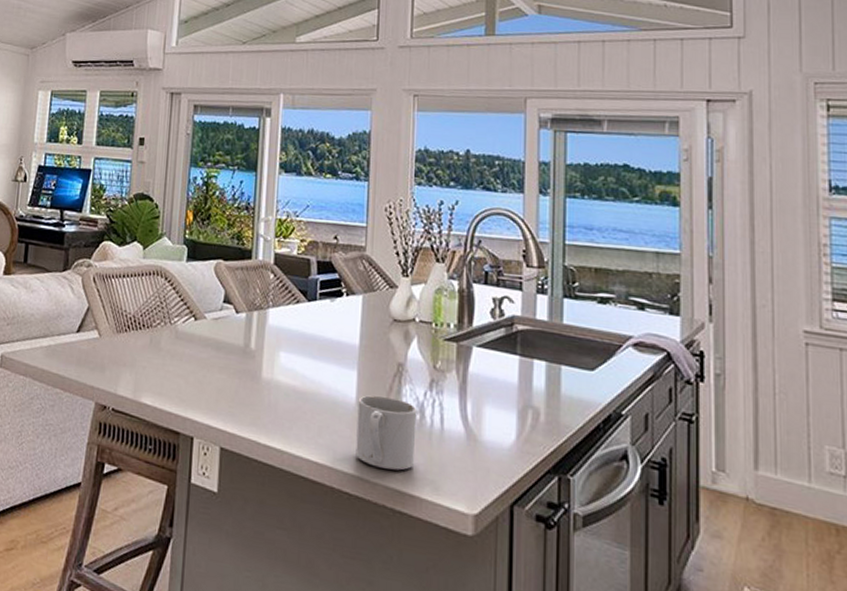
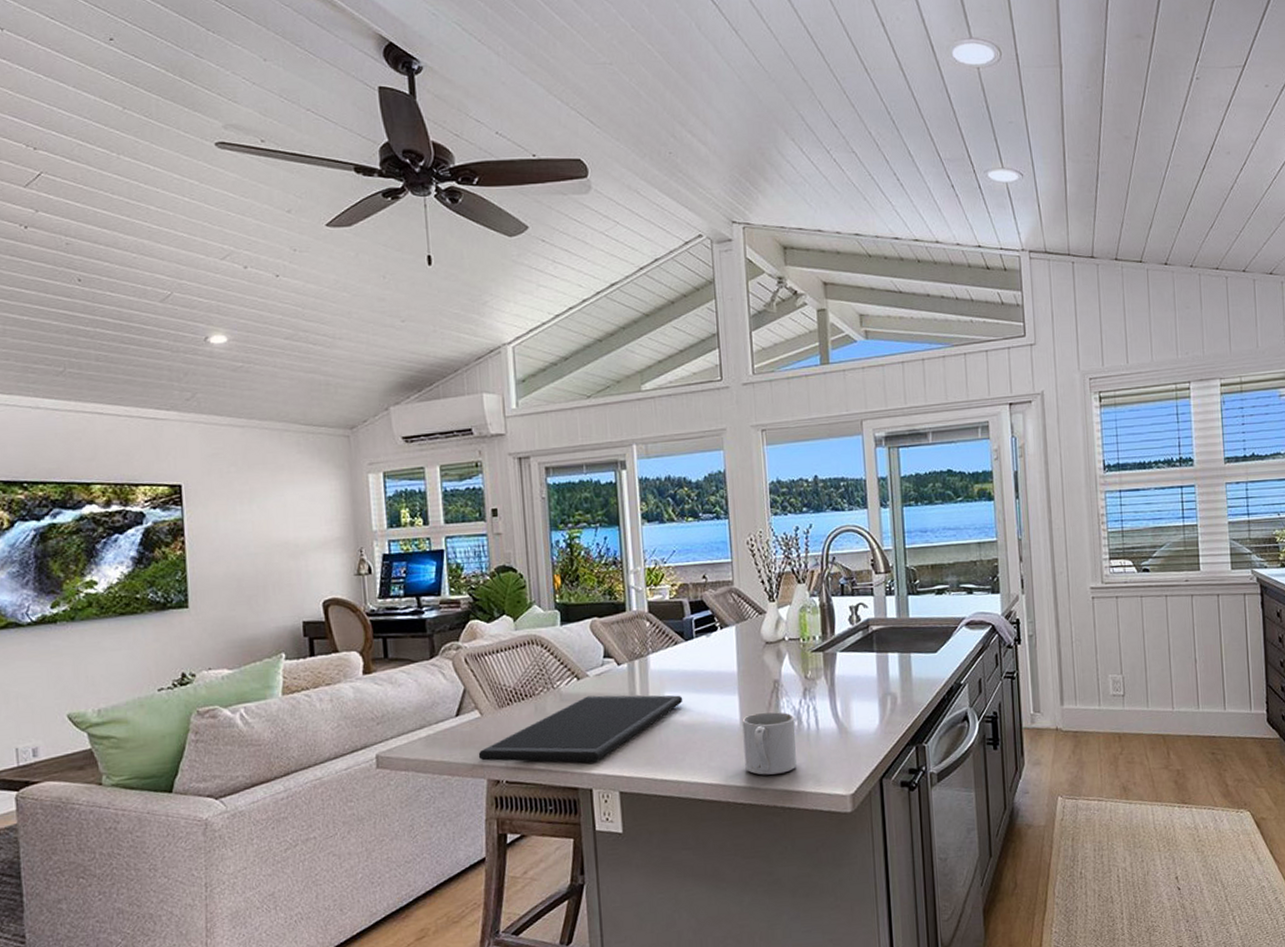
cutting board: none [90,338,298,410] -> present [478,695,683,763]

